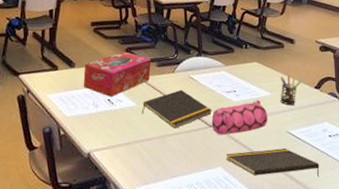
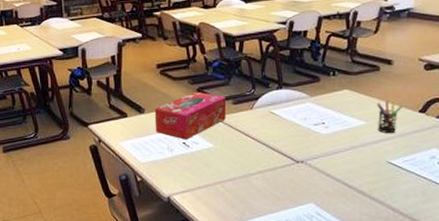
notepad: present [141,89,213,129] -> none [220,126,299,167]
pencil case: present [211,100,268,135] -> none [298,130,364,171]
notepad: present [225,148,320,178] -> none [316,180,428,210]

